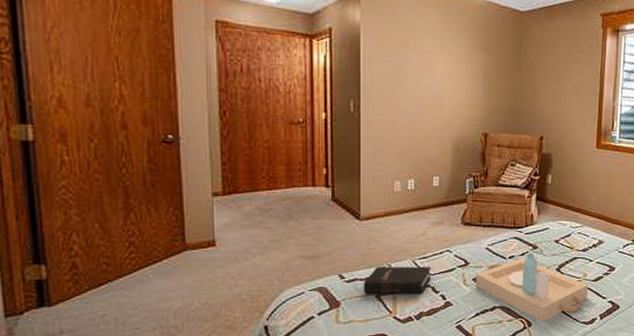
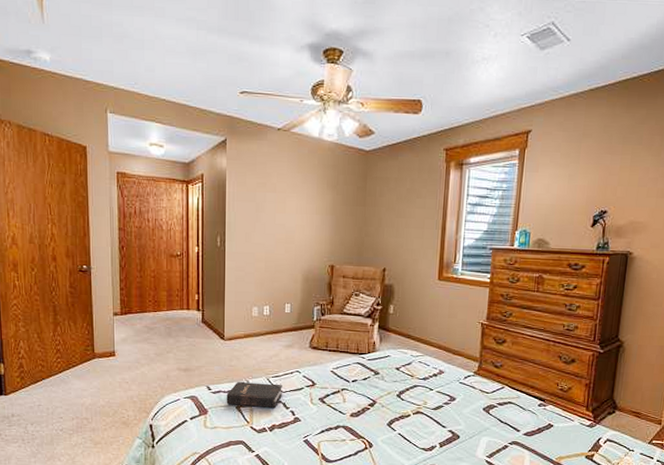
serving tray: present [475,254,588,322] -> none [321,379,428,444]

